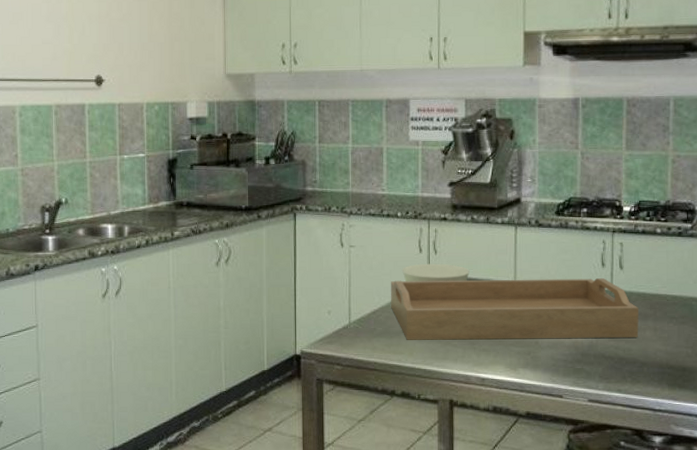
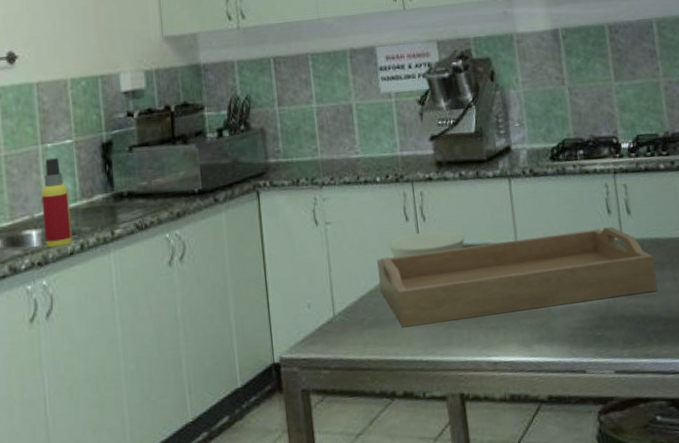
spray bottle: none [117,167,140,241] -> present [41,157,73,248]

